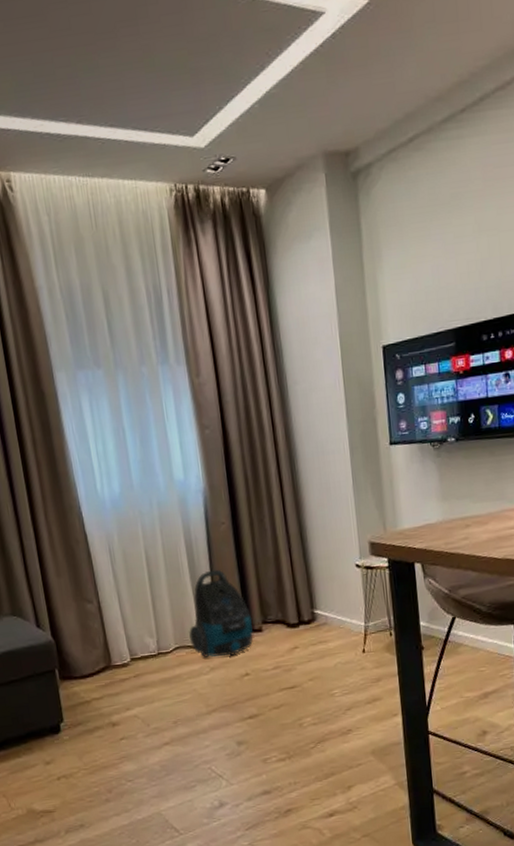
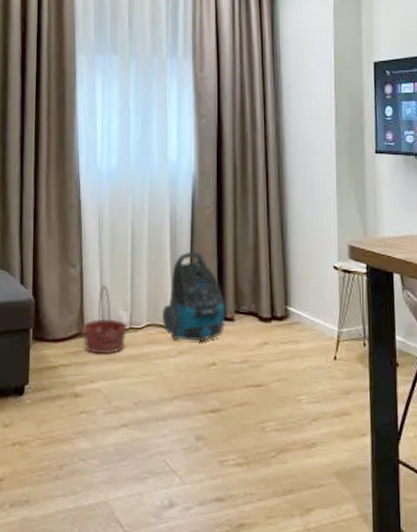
basket: none [109,616,157,683] -> present [81,286,127,354]

